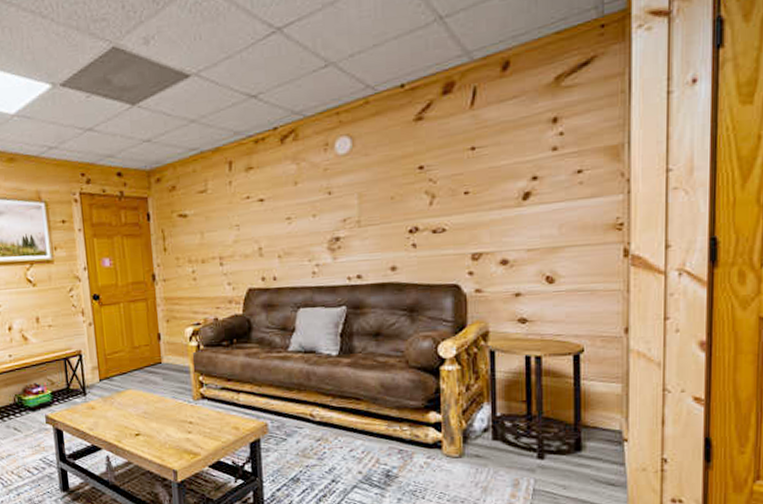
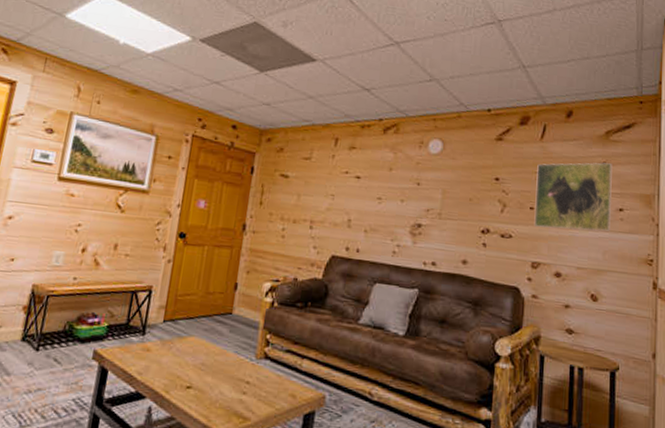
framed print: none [469,115,566,214] -> present [534,162,613,232]

